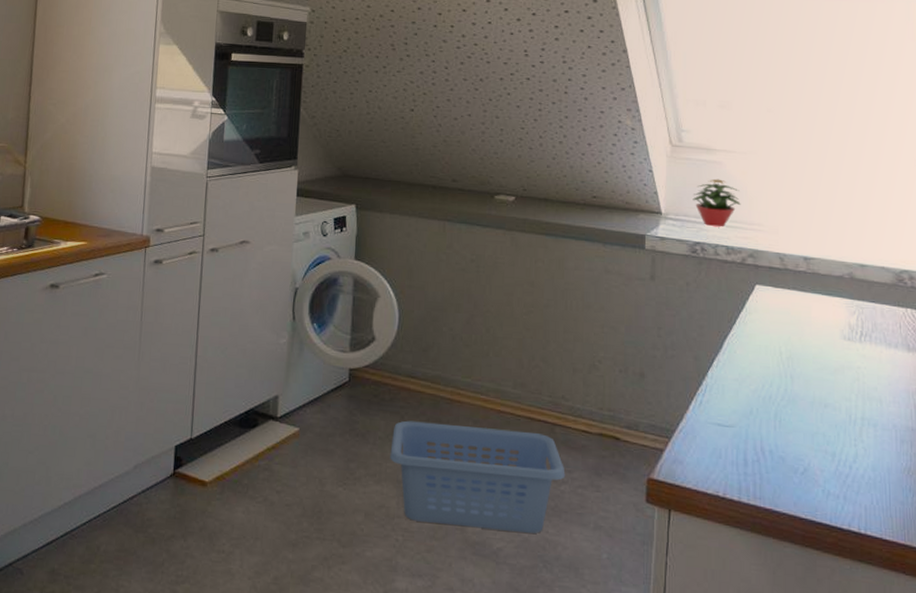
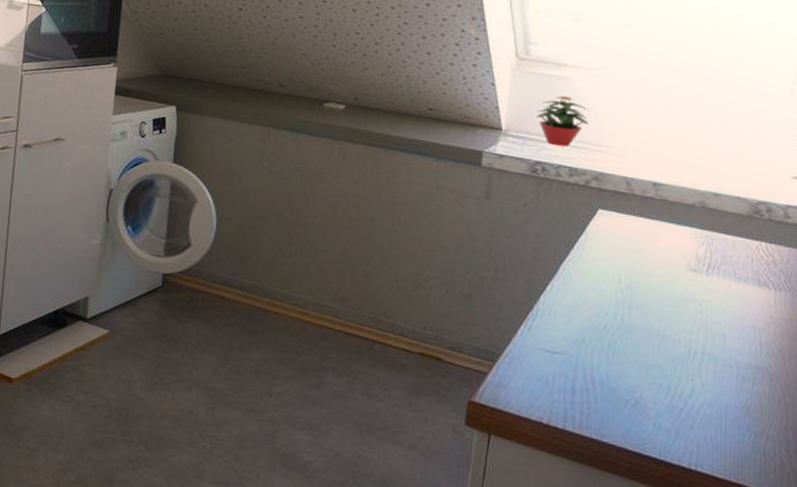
laundry basket: present [390,420,566,534] -> none [201,329,383,449]

